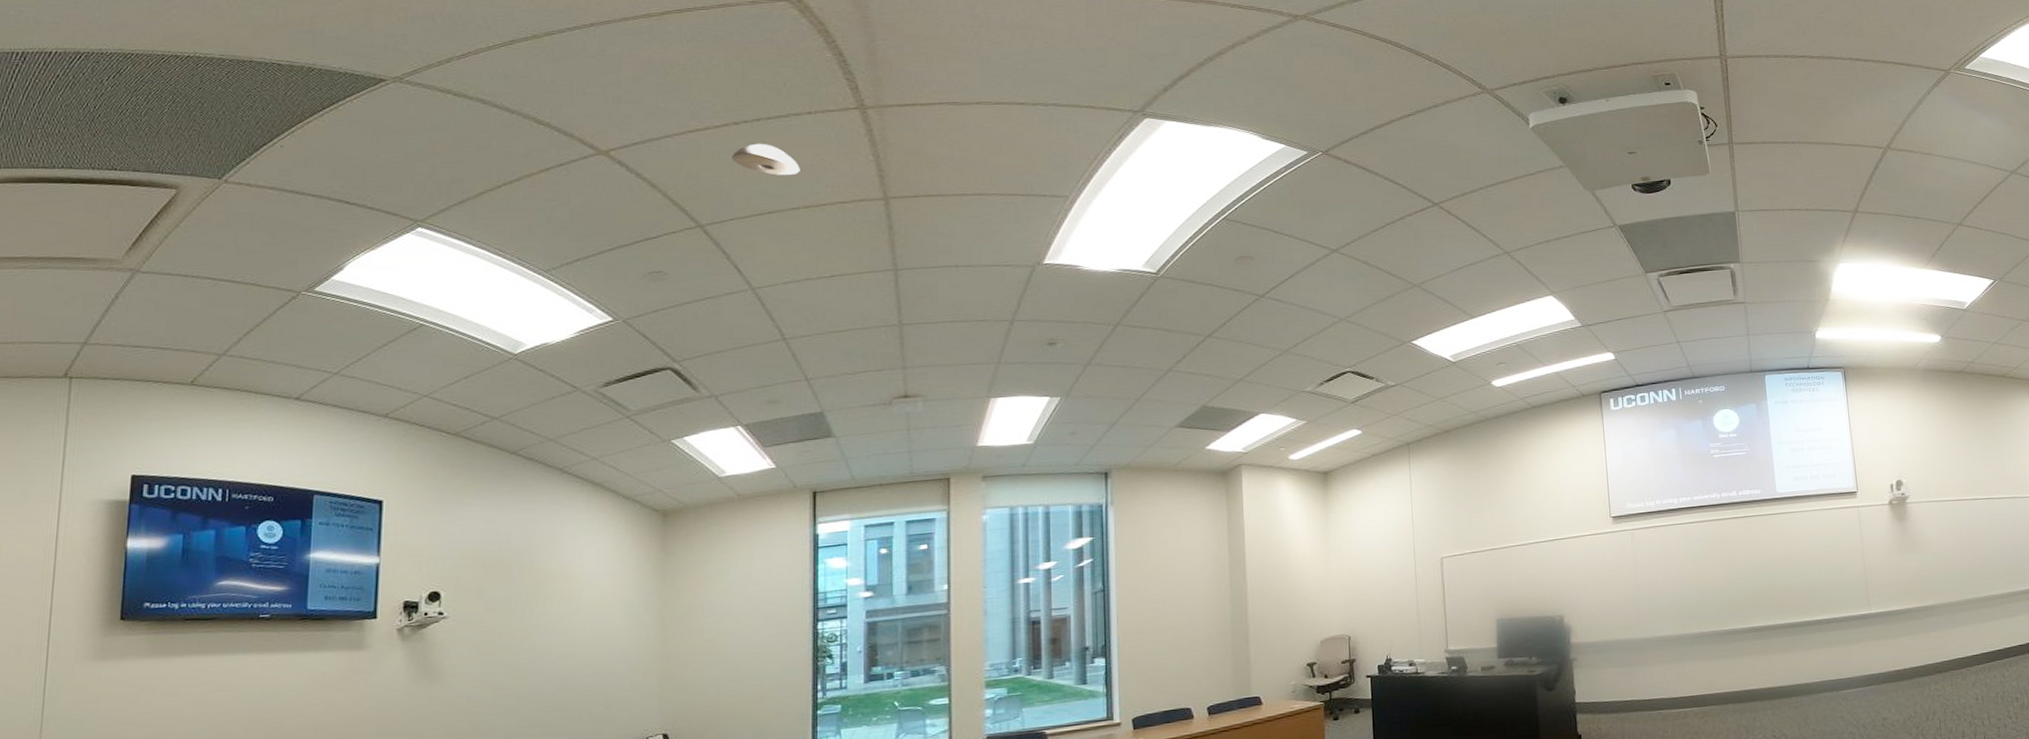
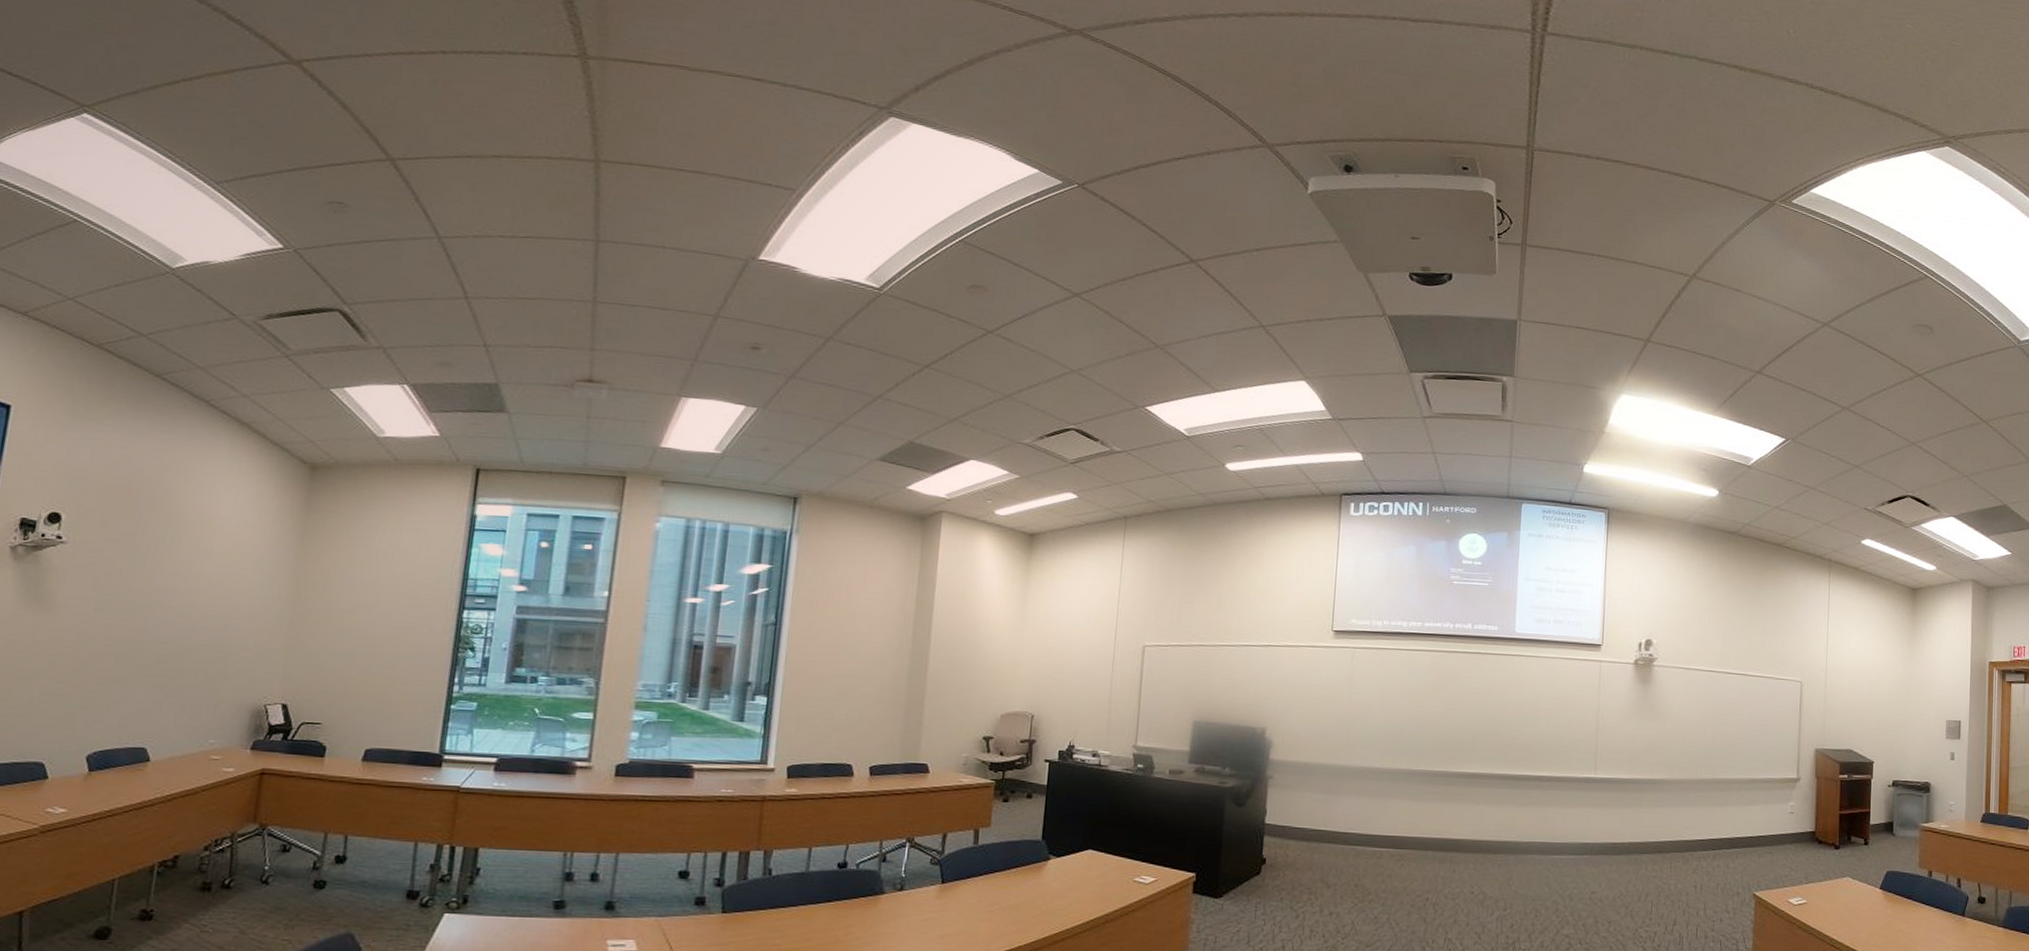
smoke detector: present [732,143,800,175] -> none [434,78,508,119]

